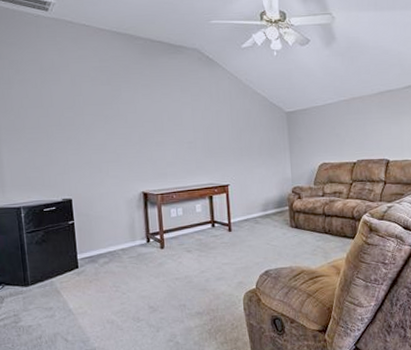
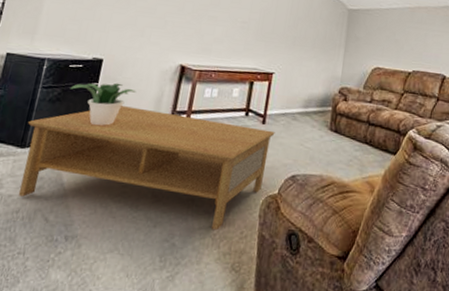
coffee table: none [23,236,242,326] -> present [18,106,275,230]
potted plant: none [50,217,110,257] -> present [70,83,136,126]

